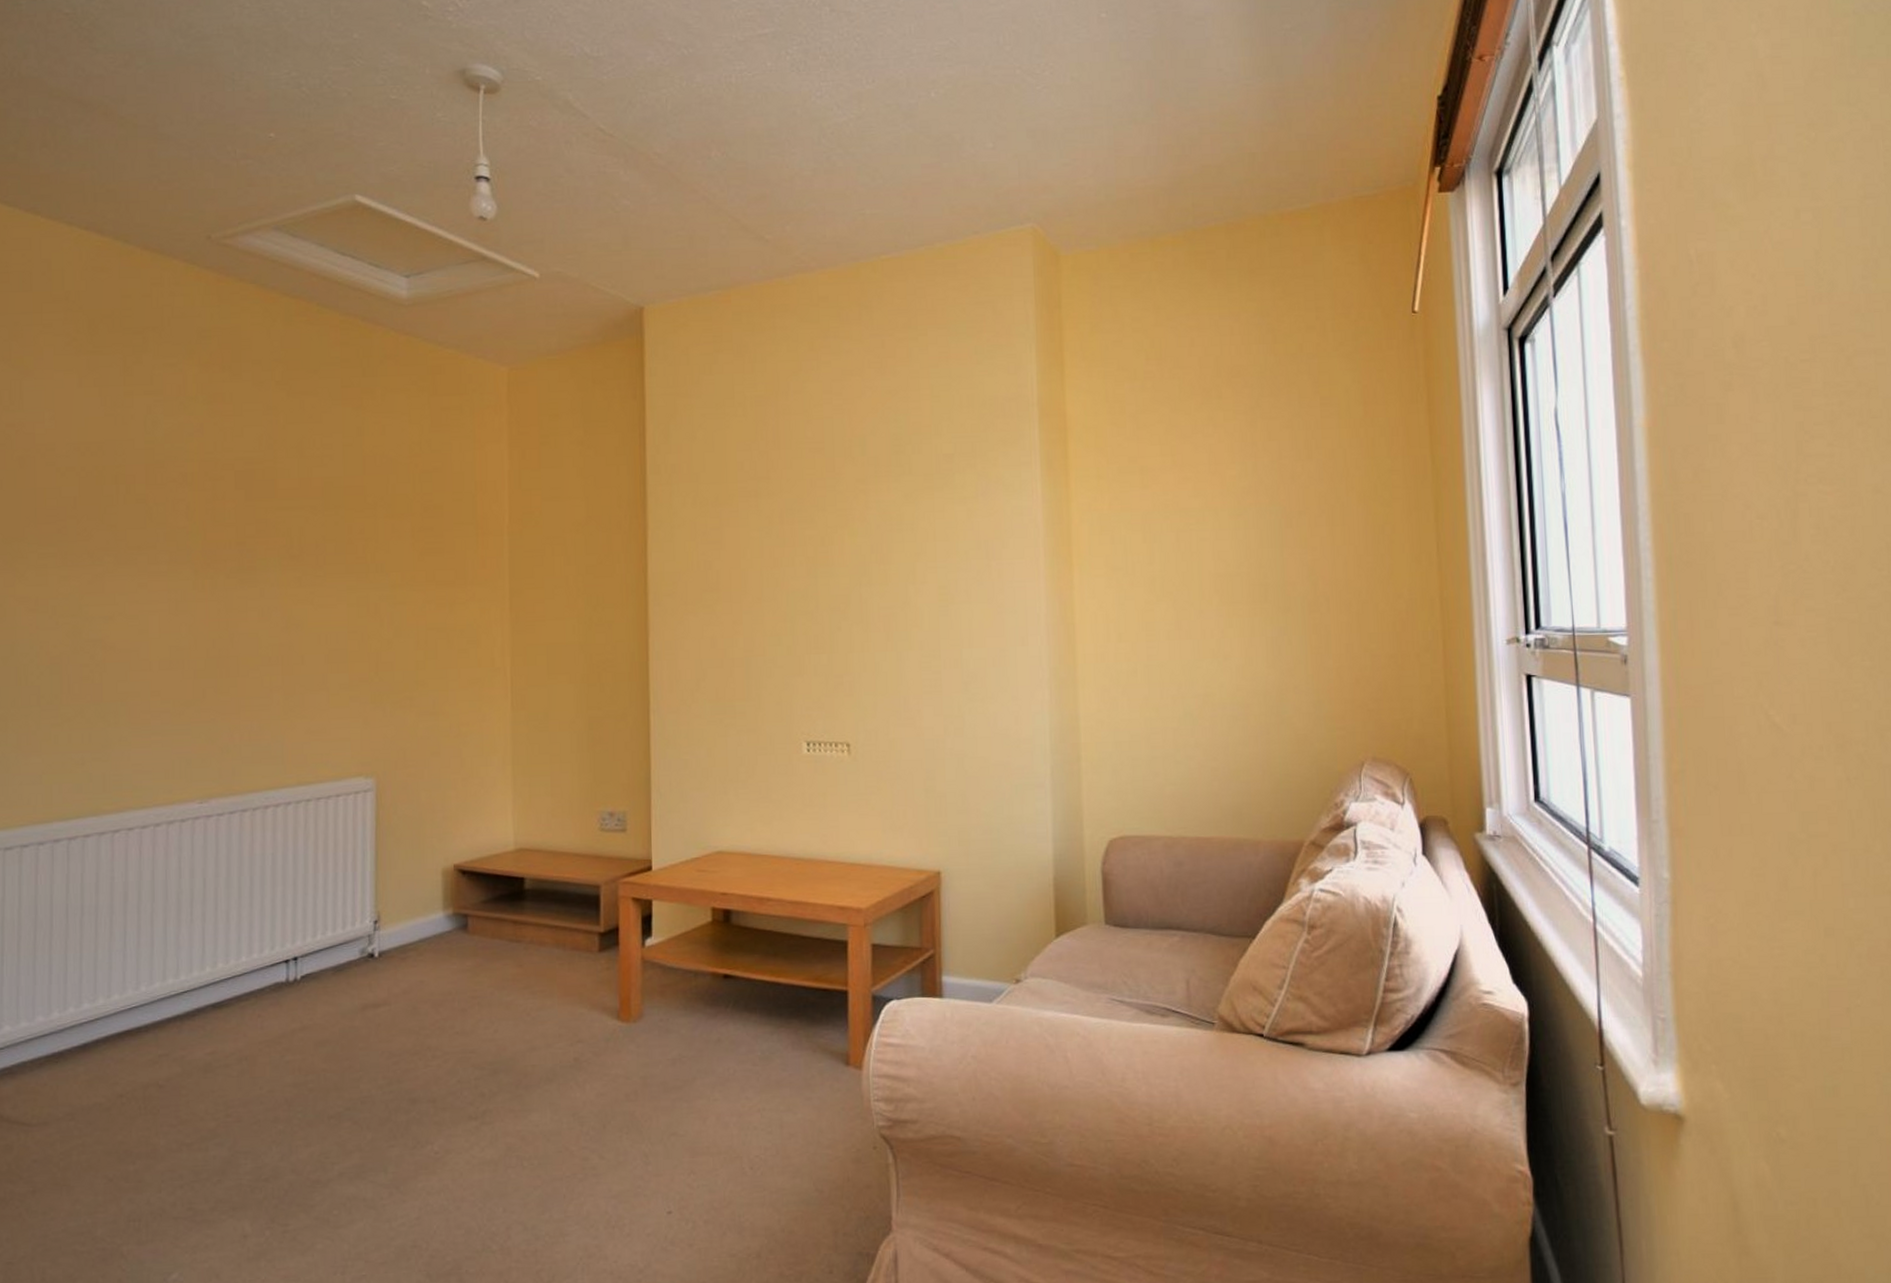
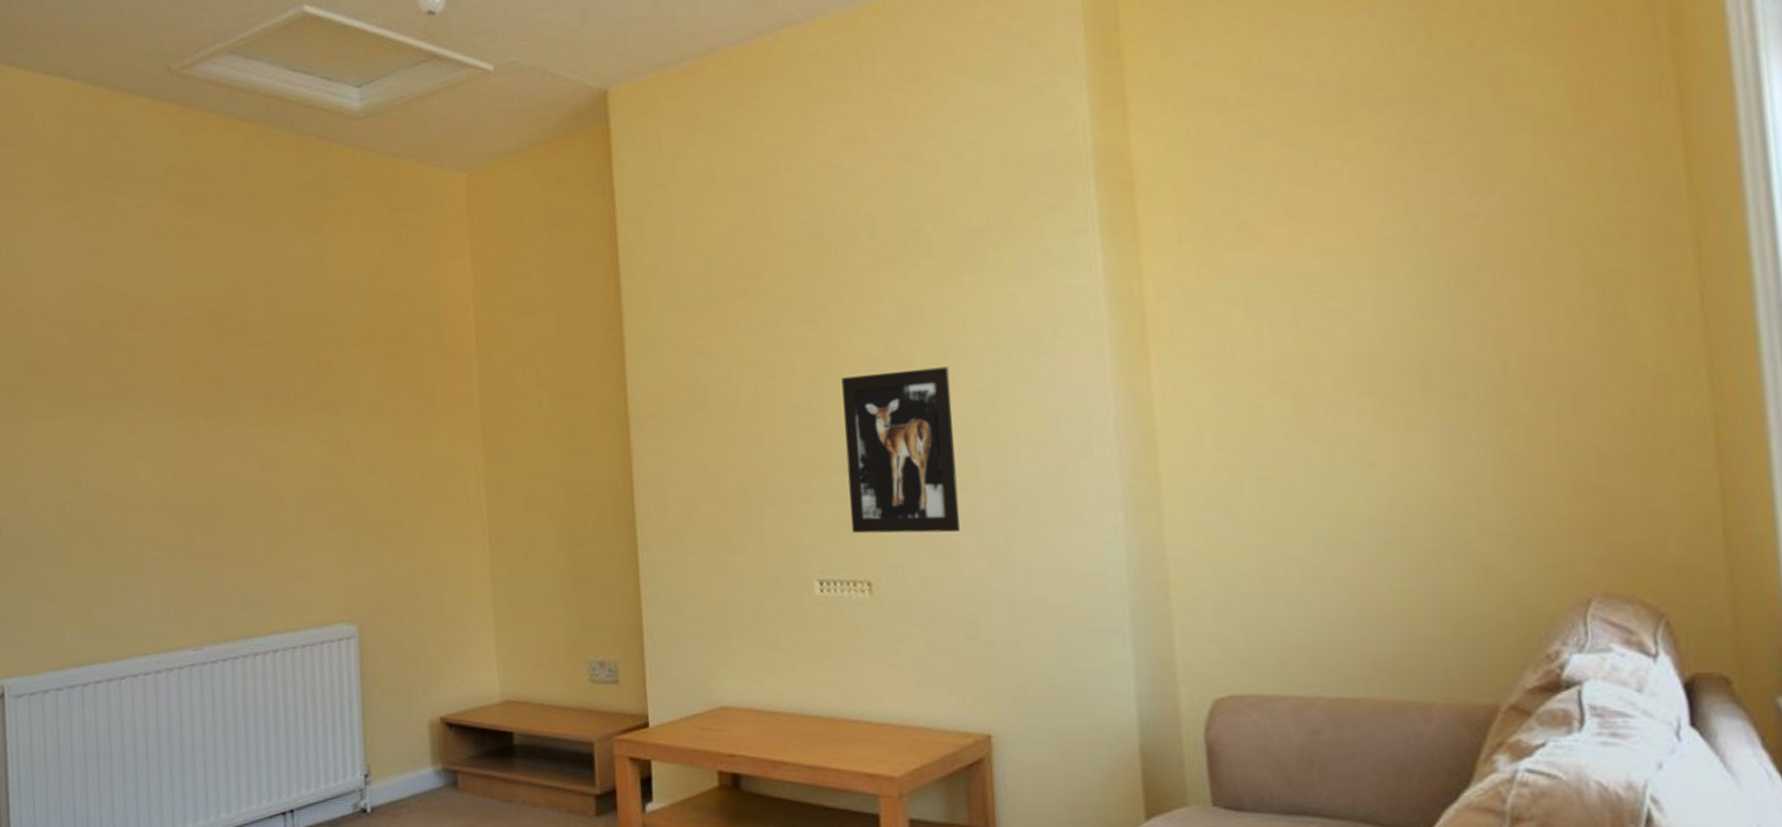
wall art: none [833,566,924,703] -> present [841,366,961,534]

